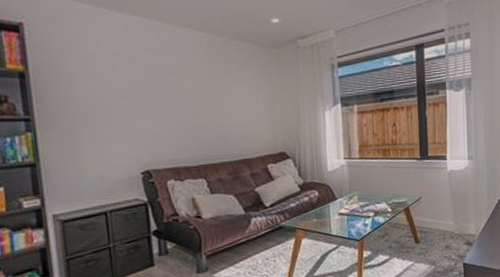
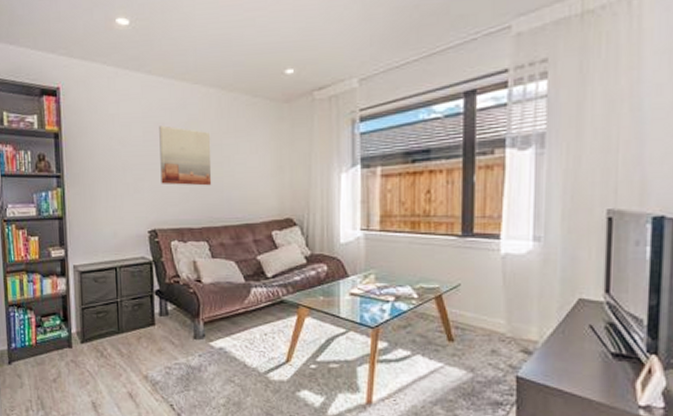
wall art: none [147,67,207,126] -> present [159,125,212,186]

